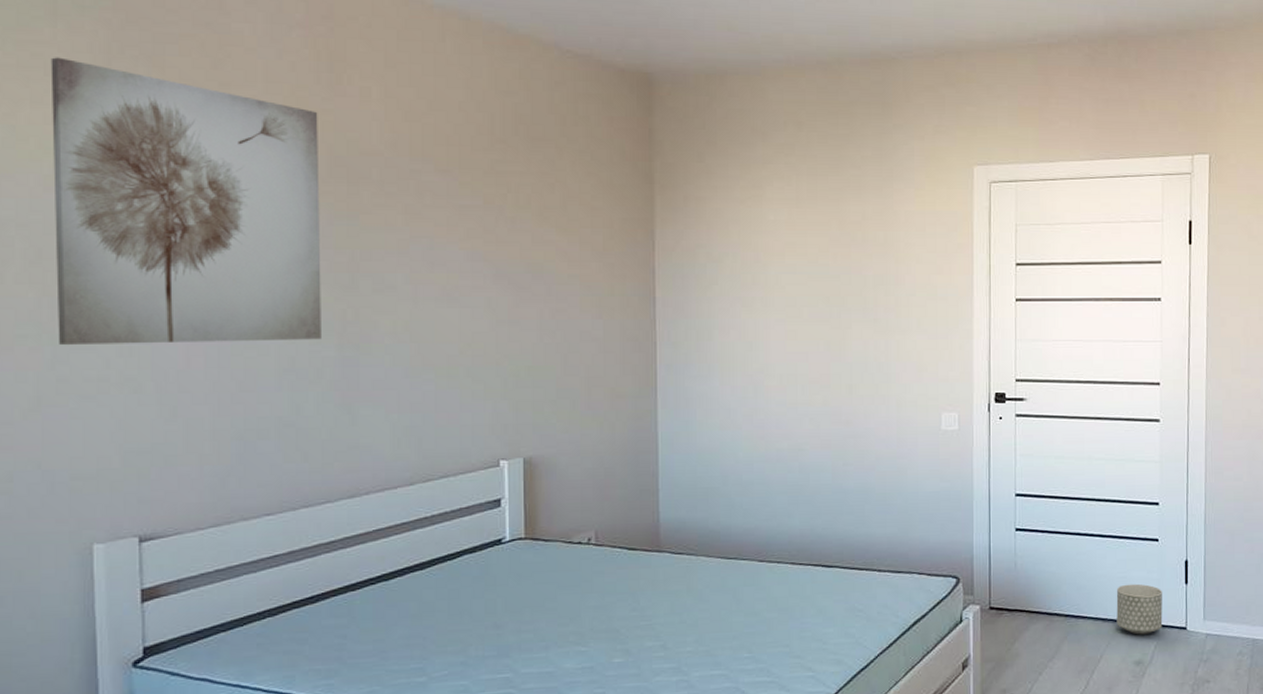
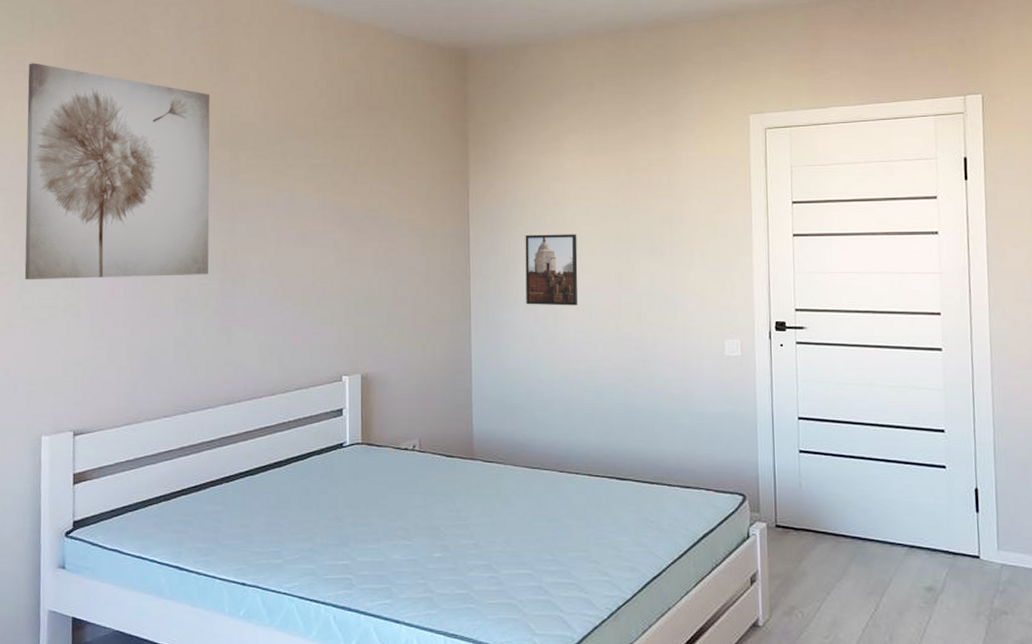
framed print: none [721,295,782,377] -> present [525,234,578,306]
planter: present [1116,583,1163,635] -> none [903,509,954,561]

